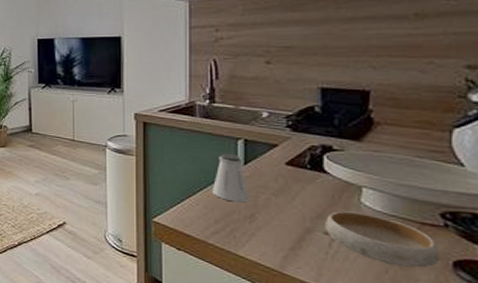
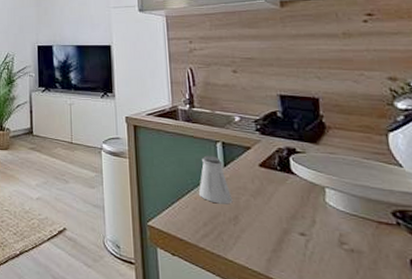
bowl: present [325,211,440,269] -> none [299,211,399,268]

